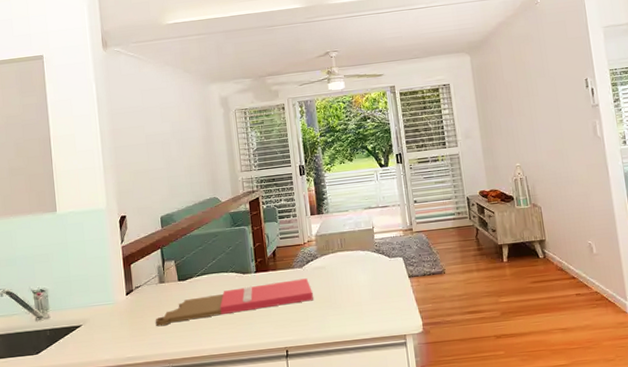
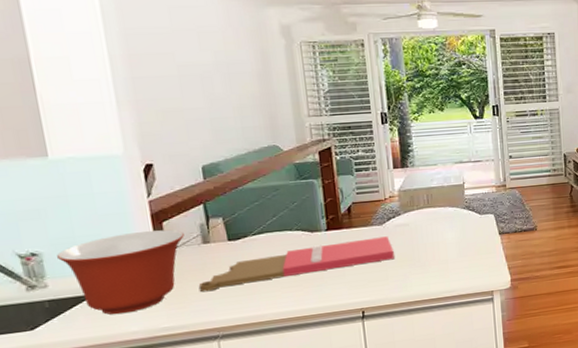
mixing bowl: none [57,271,146,344] -> present [57,229,184,315]

